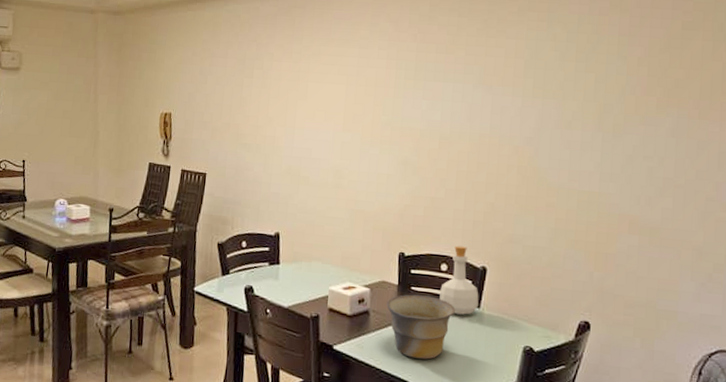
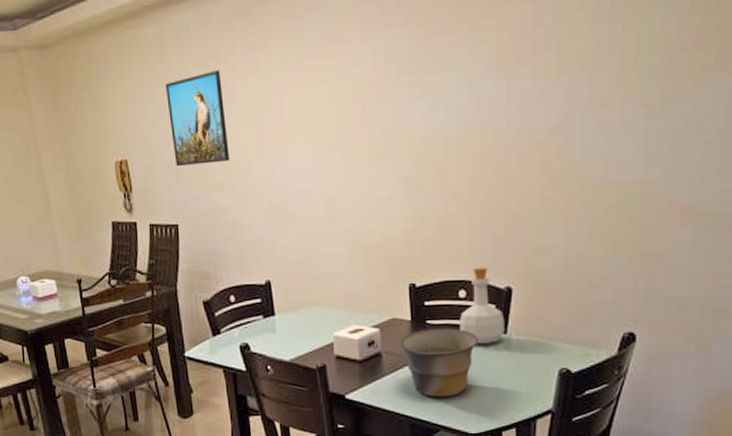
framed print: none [212,52,261,127] -> present [165,70,229,167]

